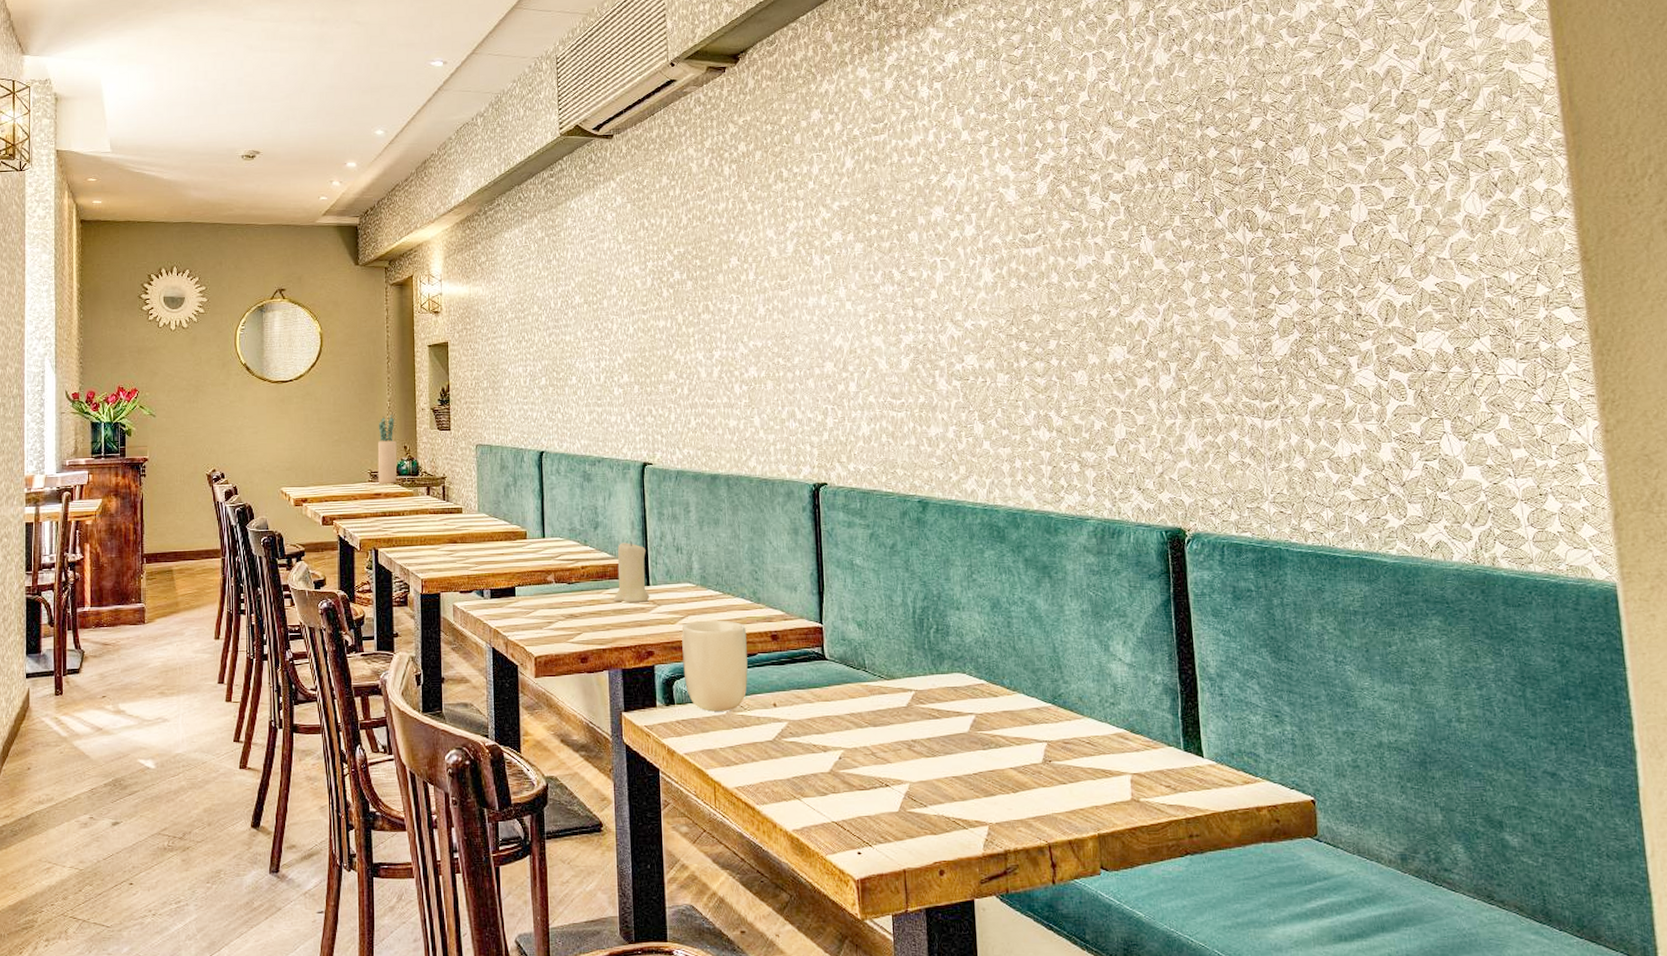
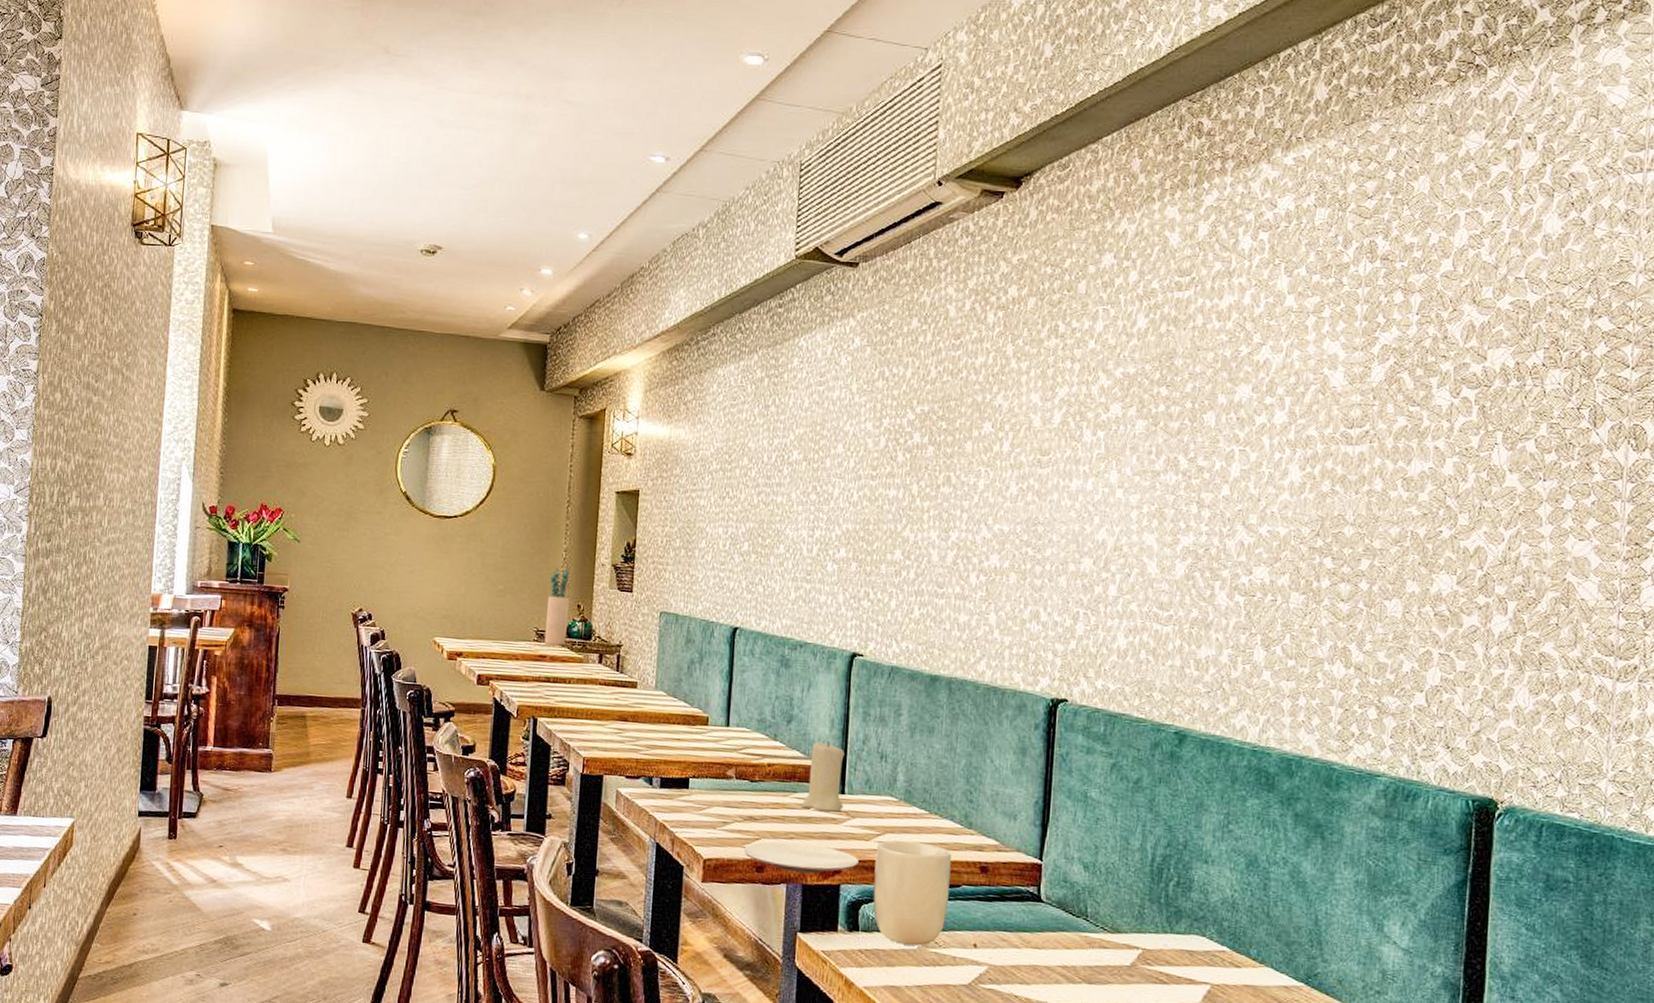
plate: none [569,633,669,659] -> present [744,842,860,874]

